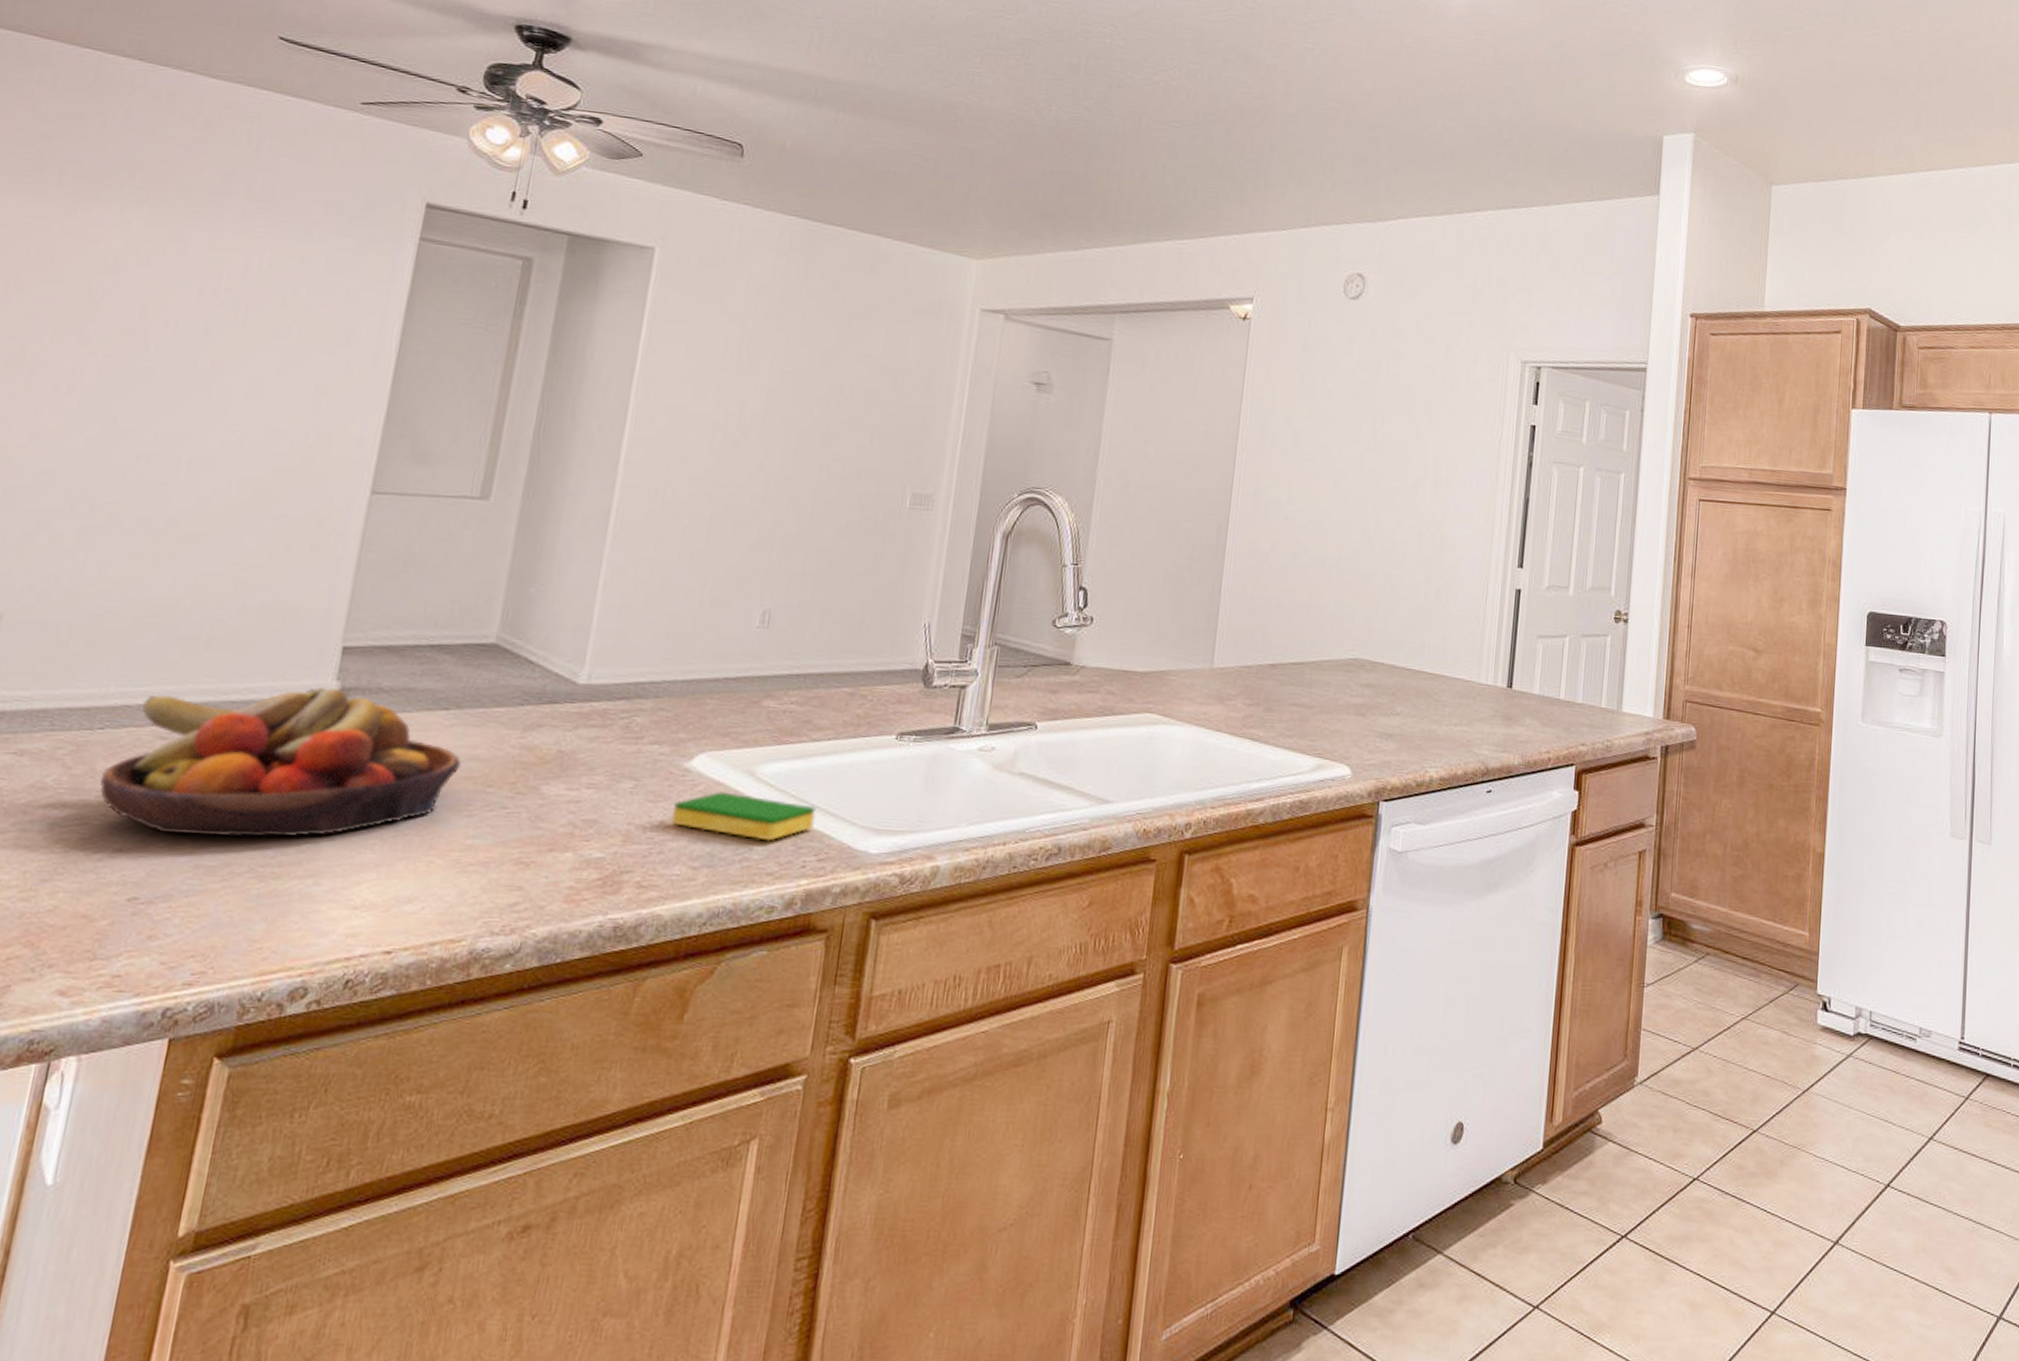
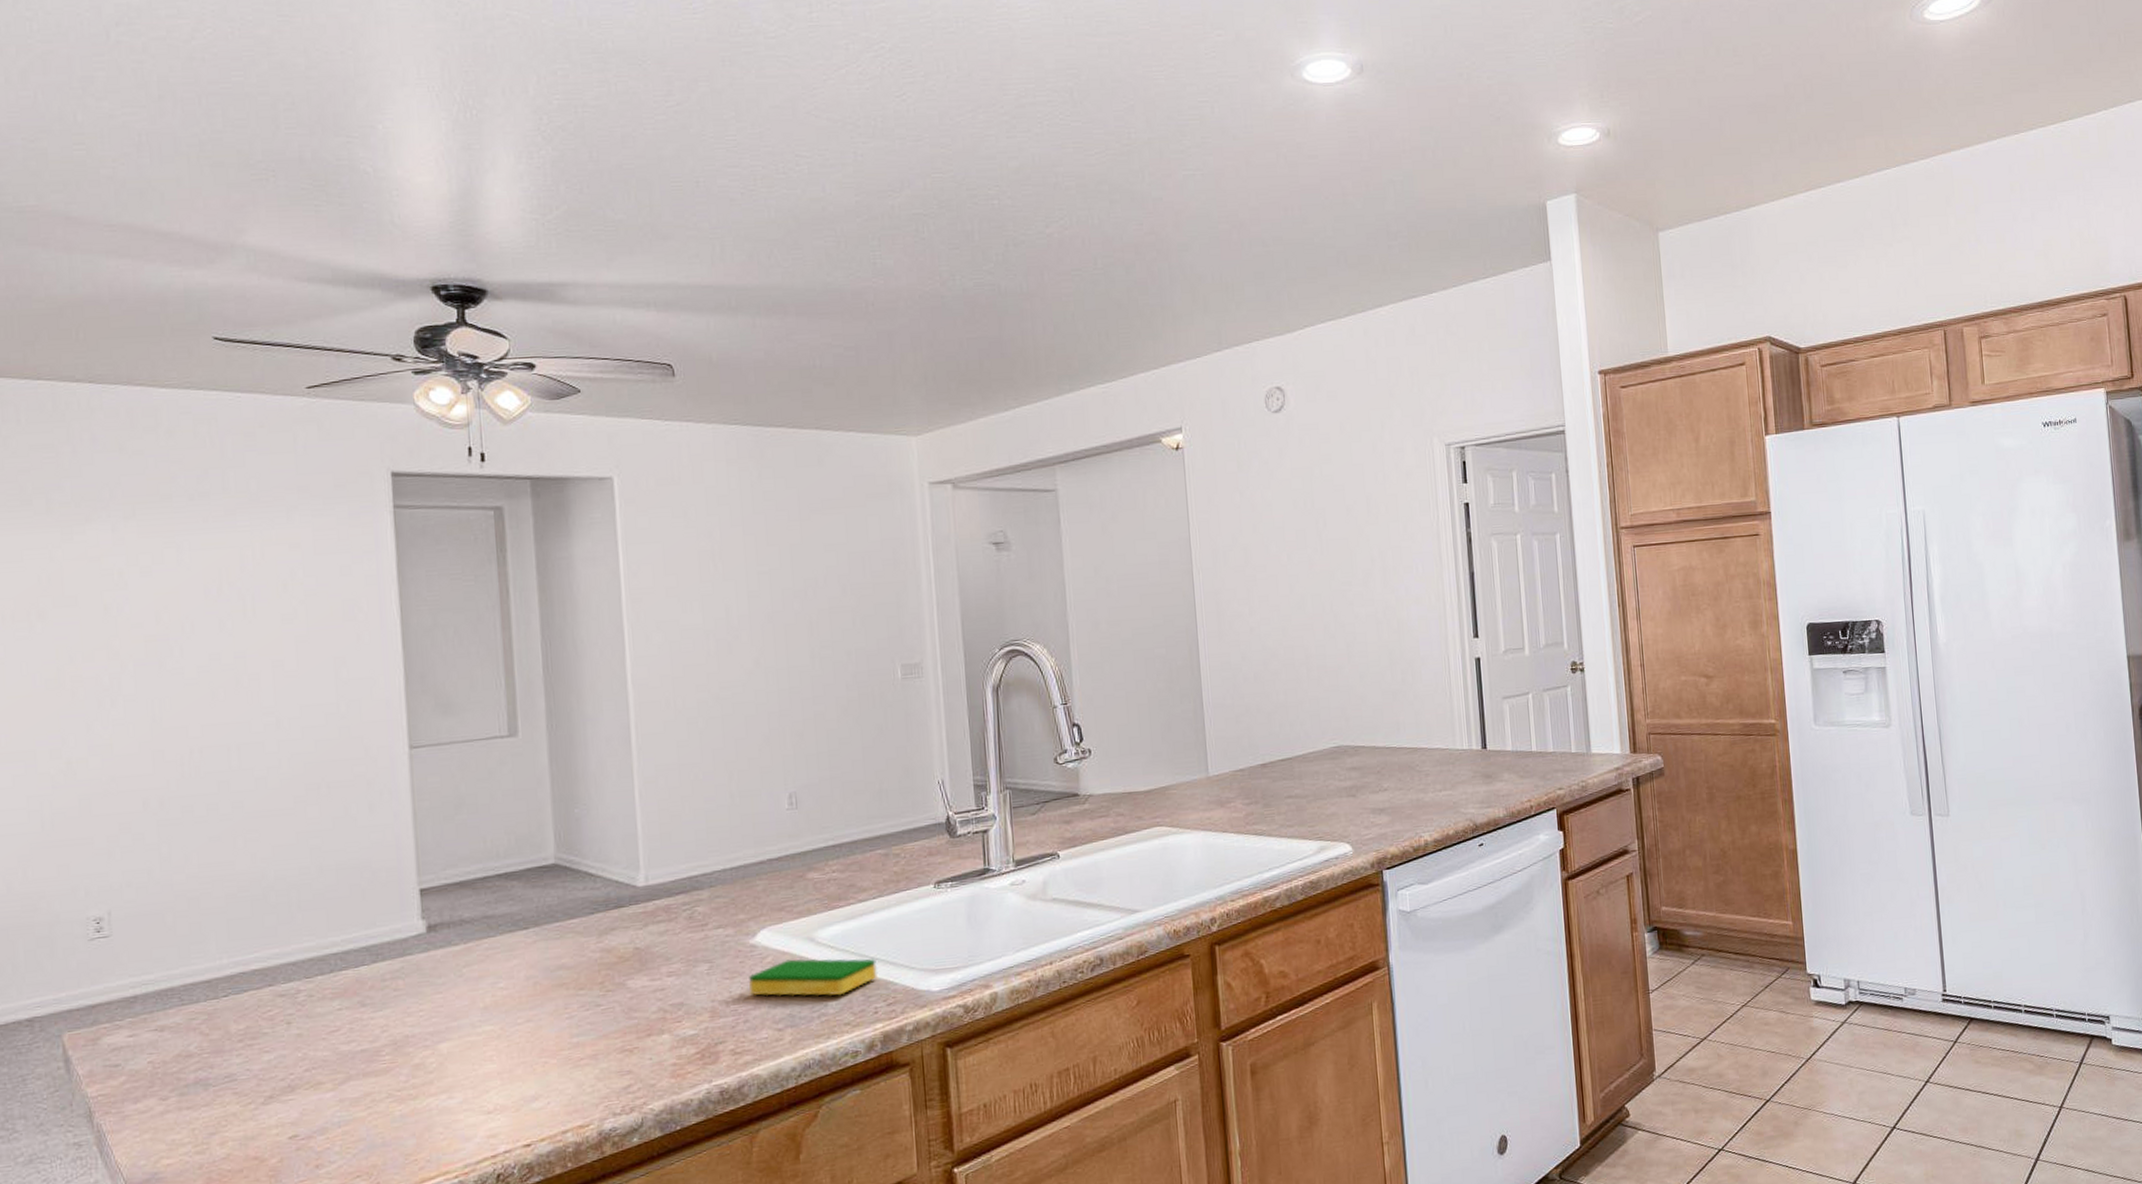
fruit bowl: present [100,686,462,838] -> none [236,926,552,1077]

